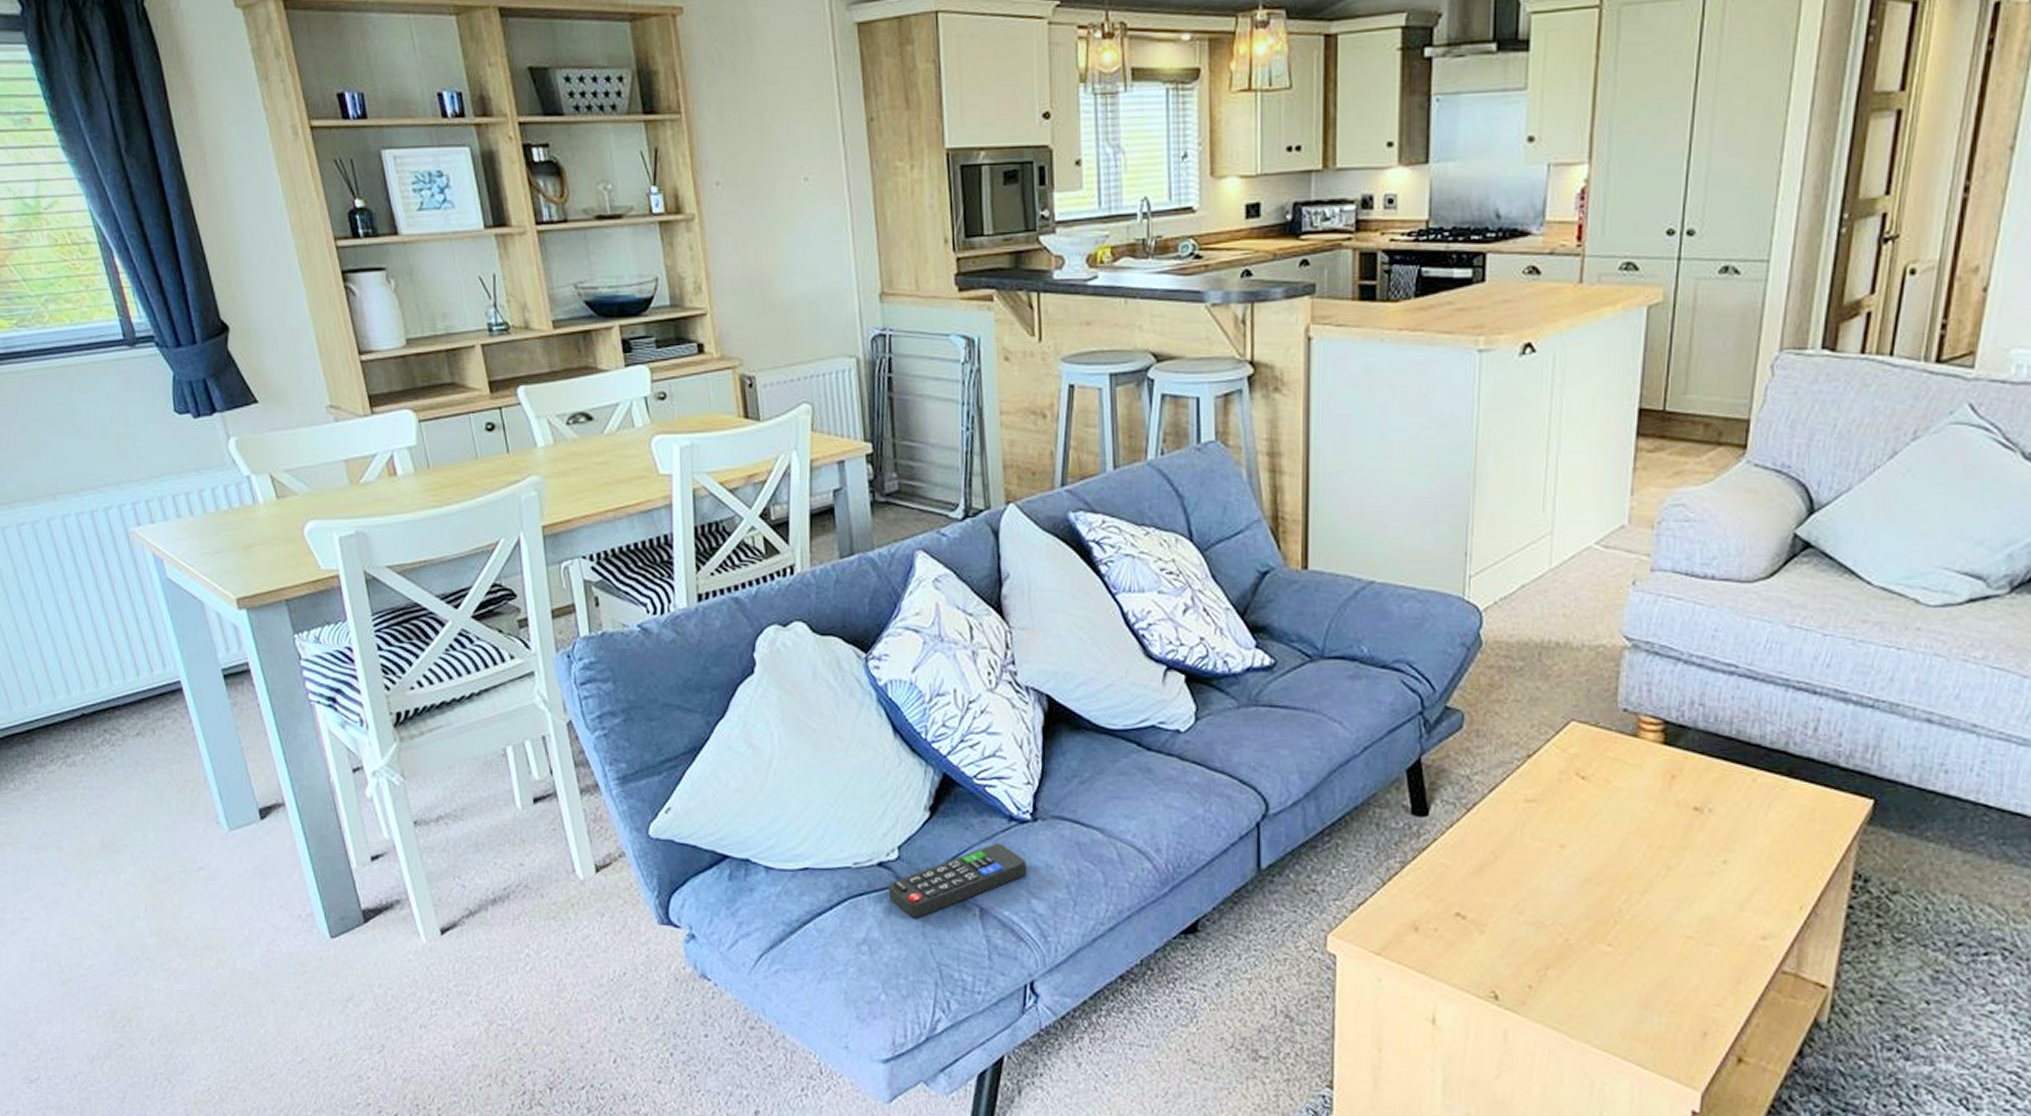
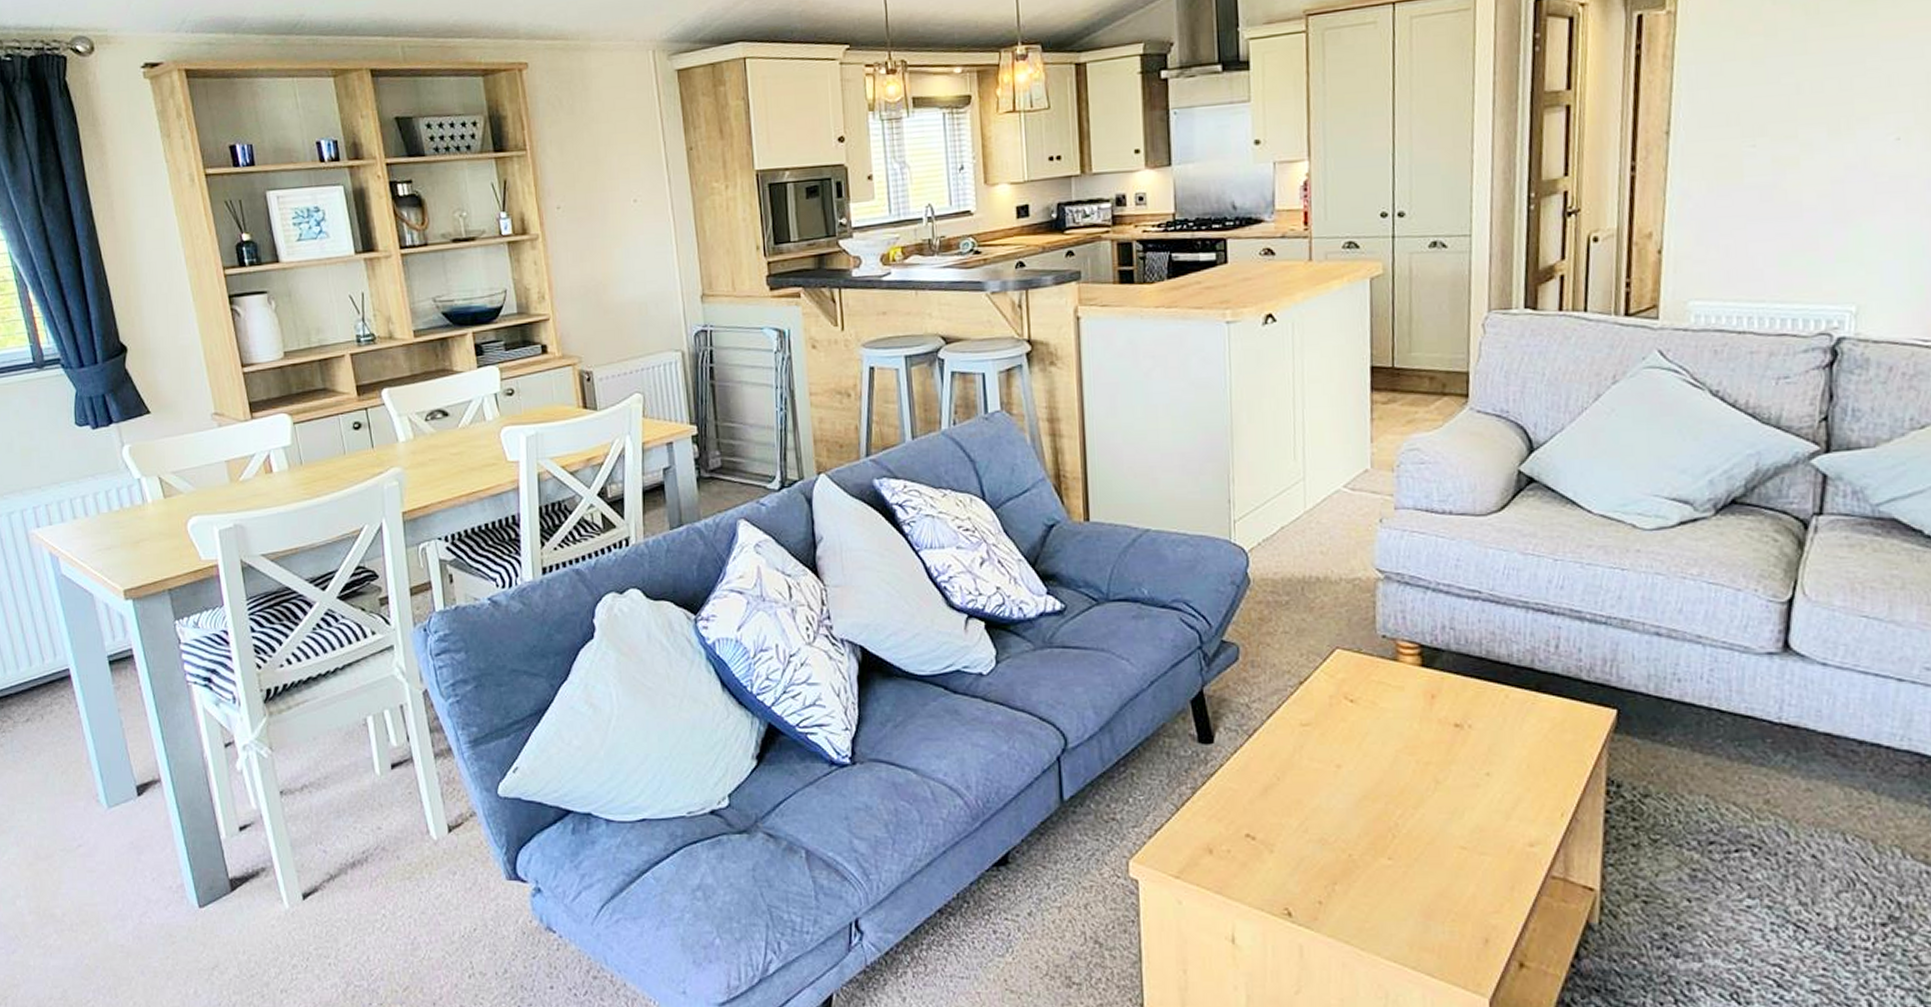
remote control: present [888,843,1027,918] -> none [720,787,849,862]

